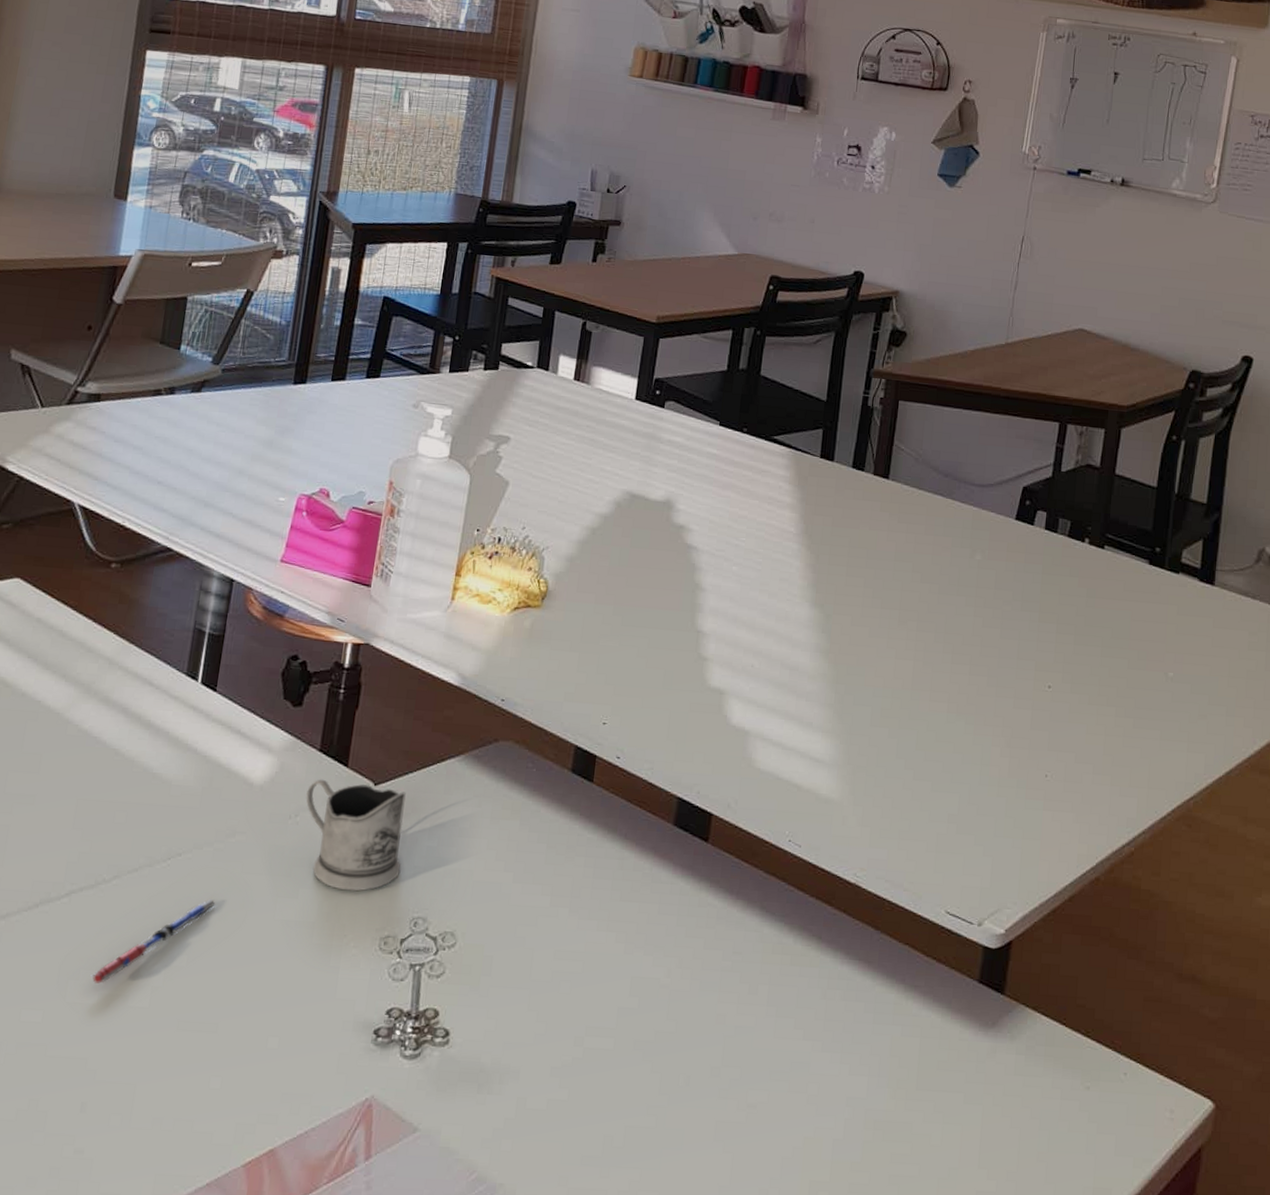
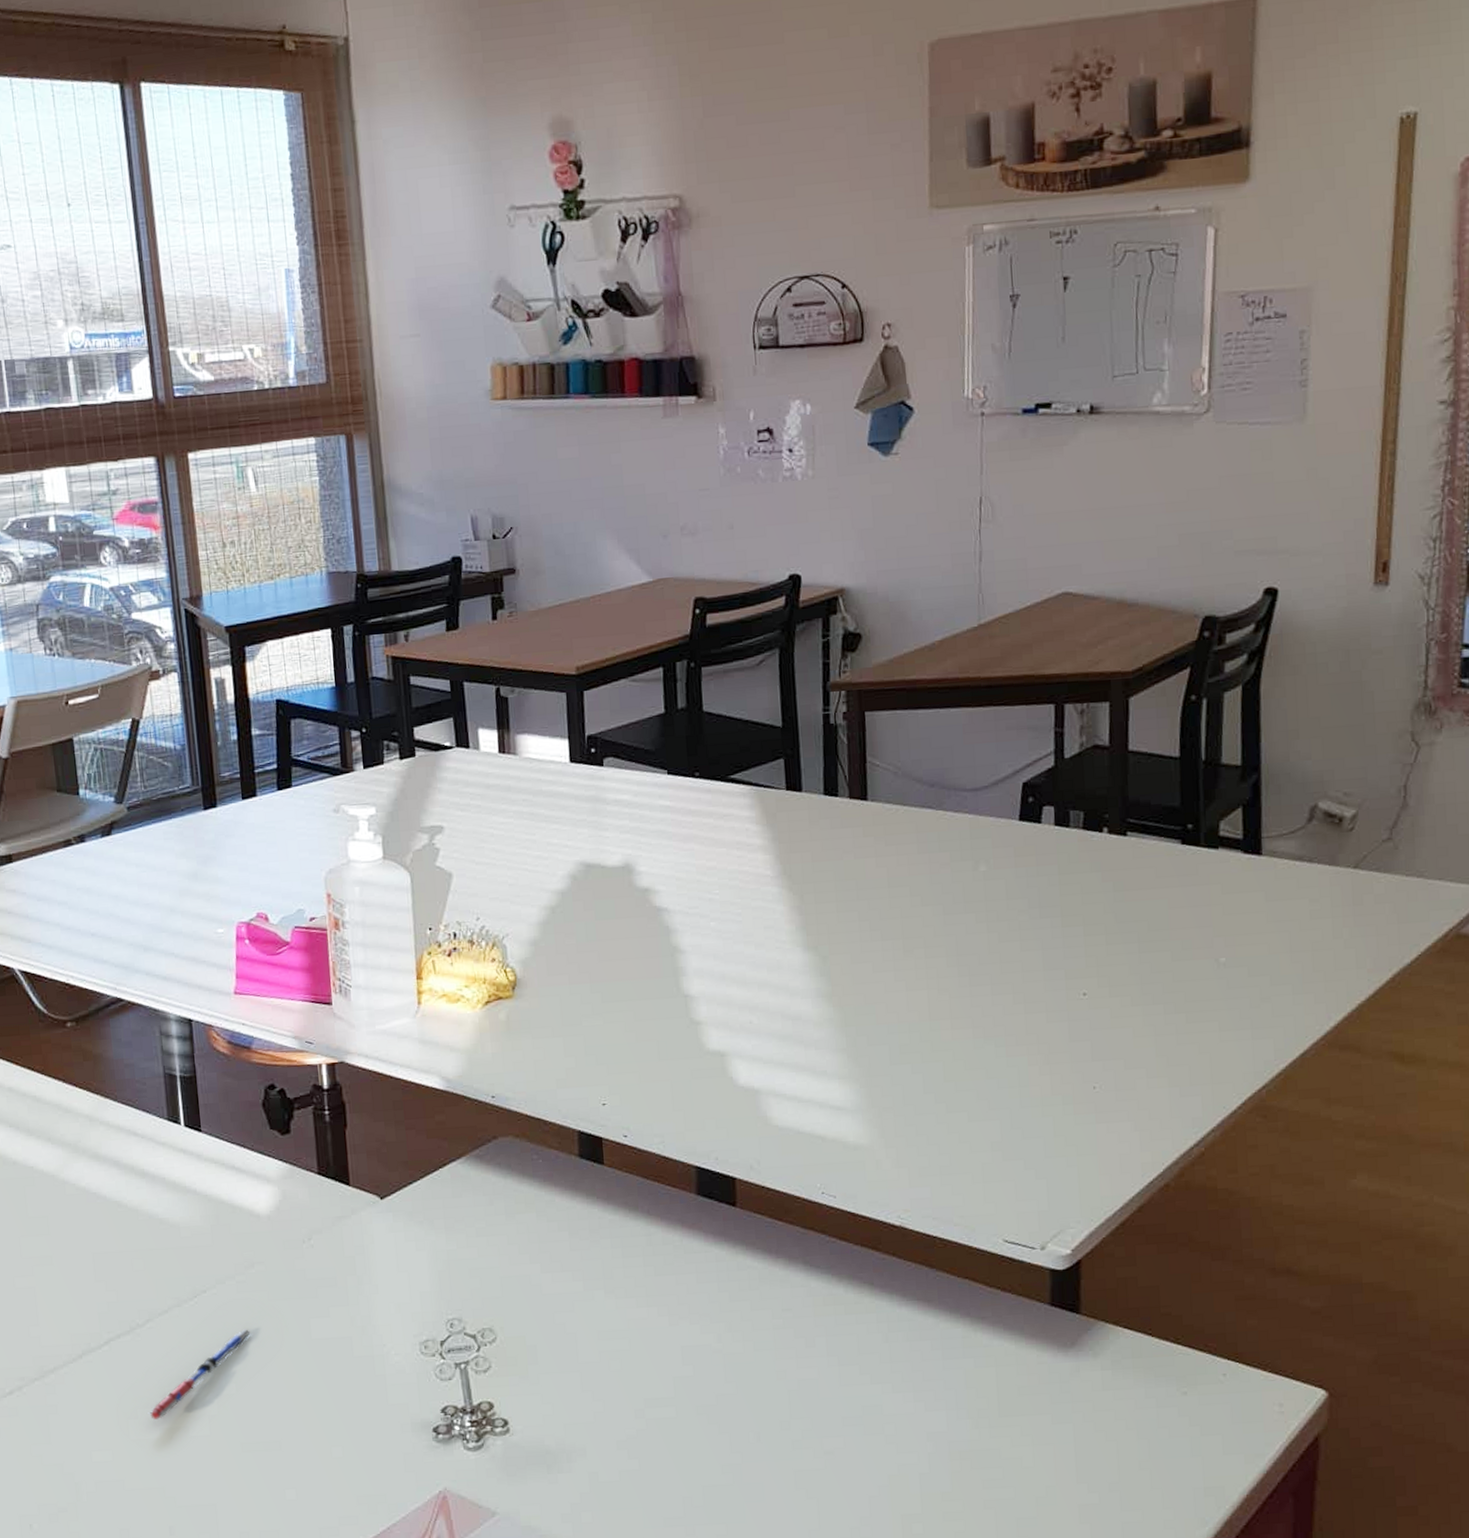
tea glass holder: present [306,779,406,892] -> none [314,1199,426,1303]

